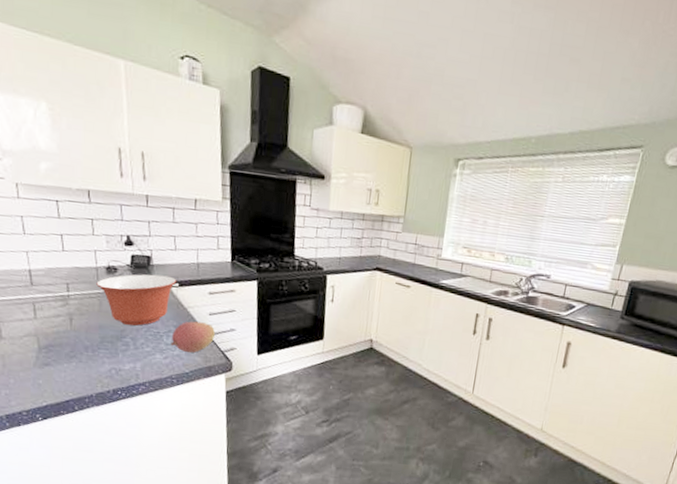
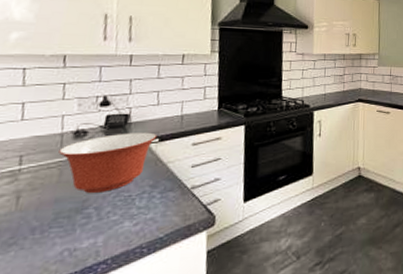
fruit: present [170,321,215,353] -> none [143,176,197,213]

